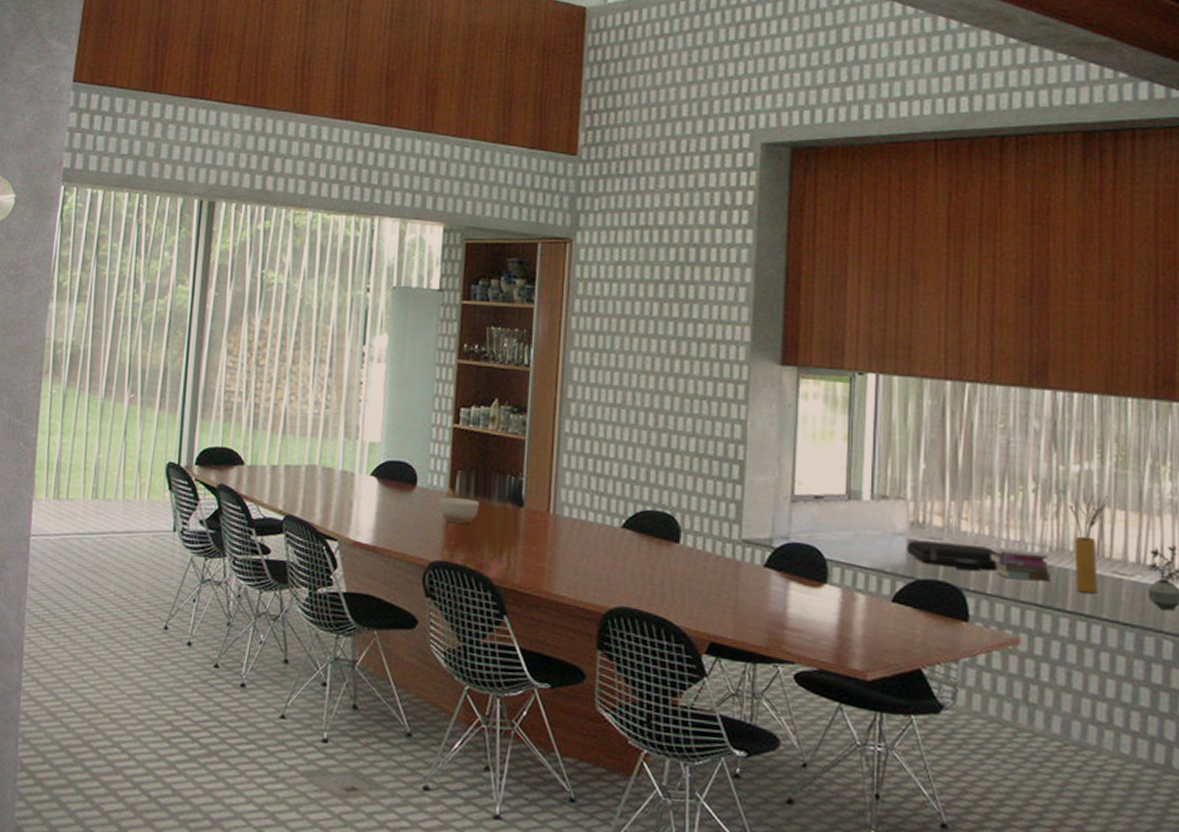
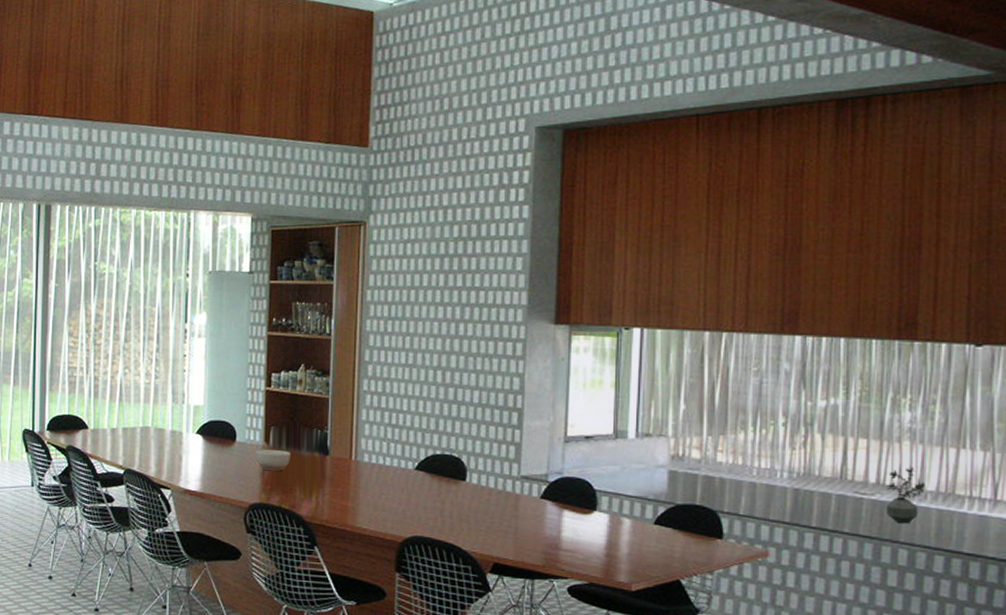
briefcase: present [907,540,1001,572] -> none [668,471,753,496]
books: present [990,548,1050,582] -> none [742,475,797,503]
vase: present [1068,488,1107,594] -> none [815,421,851,511]

